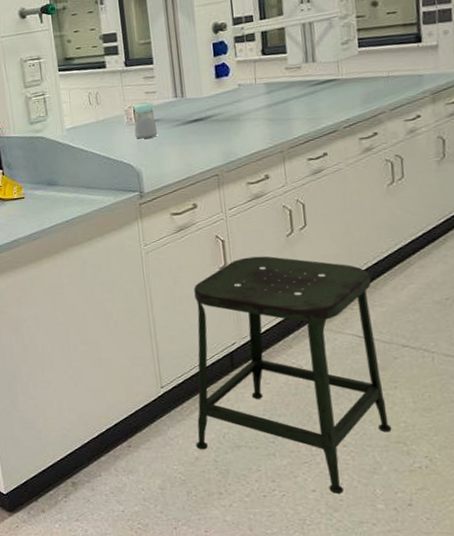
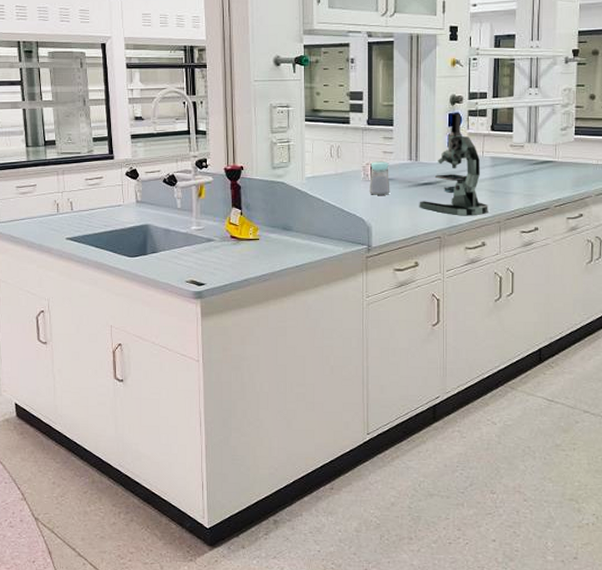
microscope: none [190,41,269,150] -> present [419,113,488,216]
stool: present [194,256,392,494] -> none [393,317,567,544]

